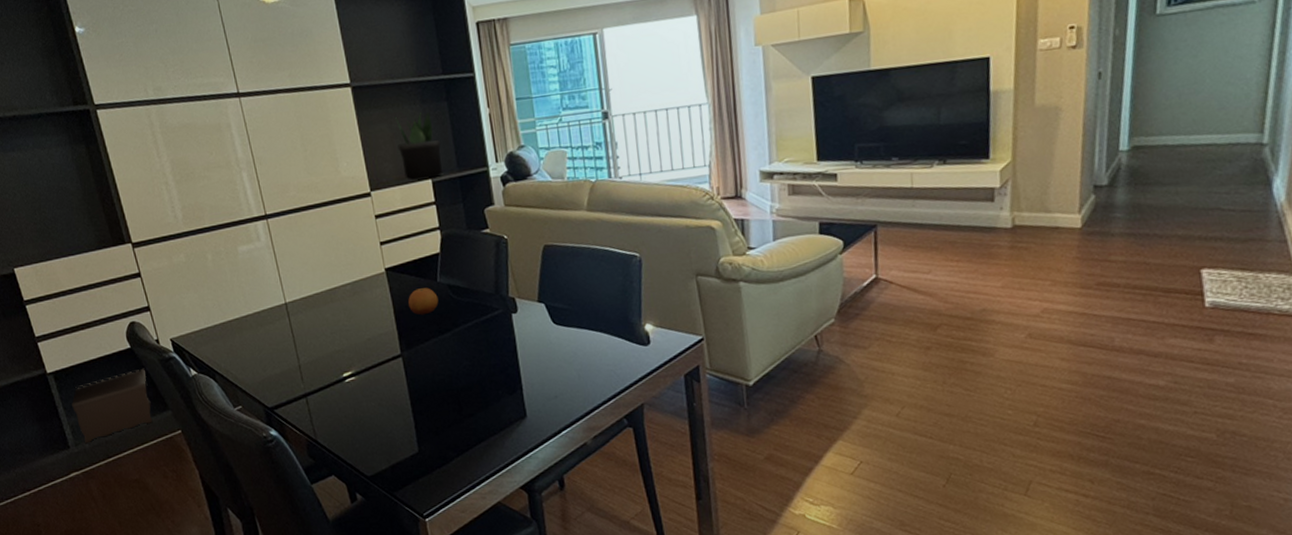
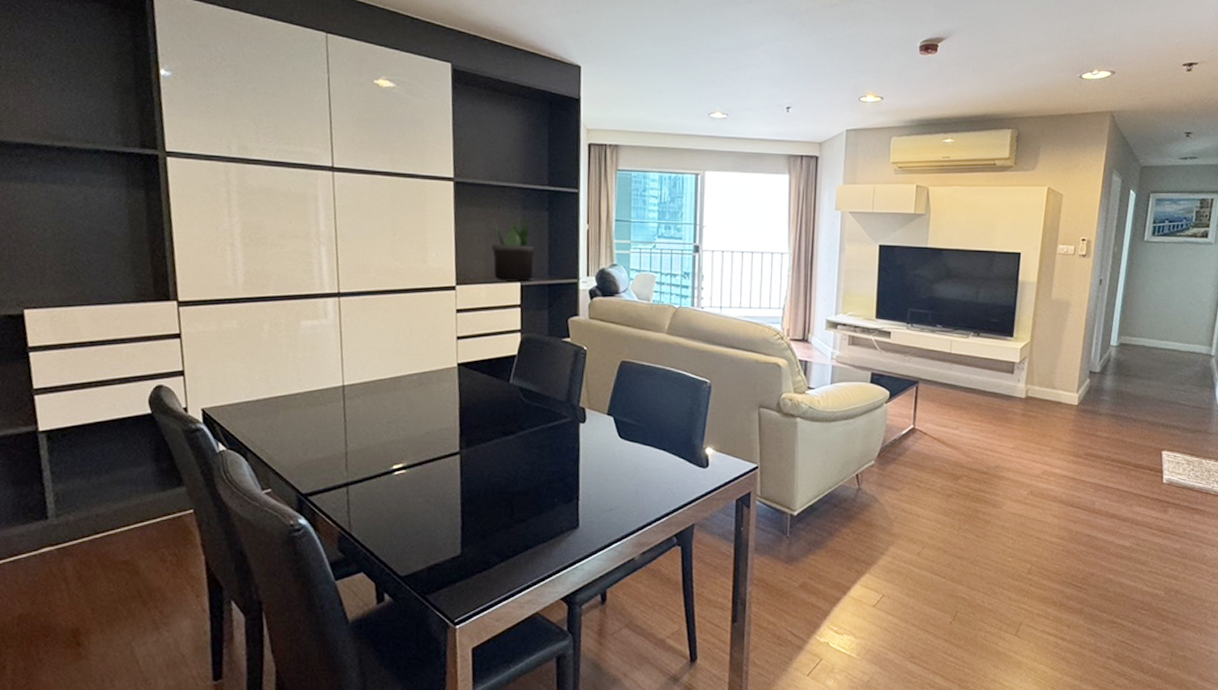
decorative box: present [72,368,153,444] -> none [62,437,163,516]
fruit: present [408,288,439,315] -> none [476,388,508,415]

